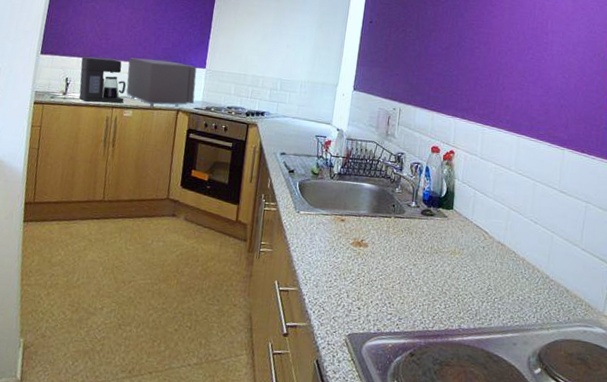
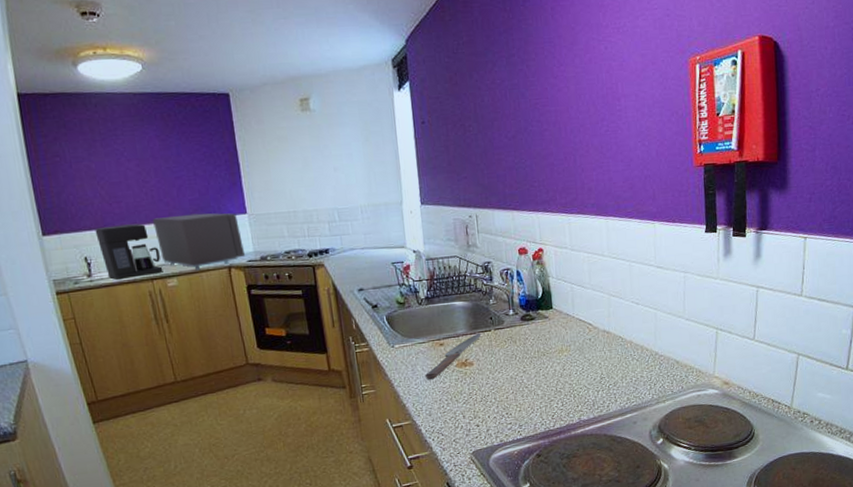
kitchen knife: none [321,217,381,252] -> present [425,333,480,380]

